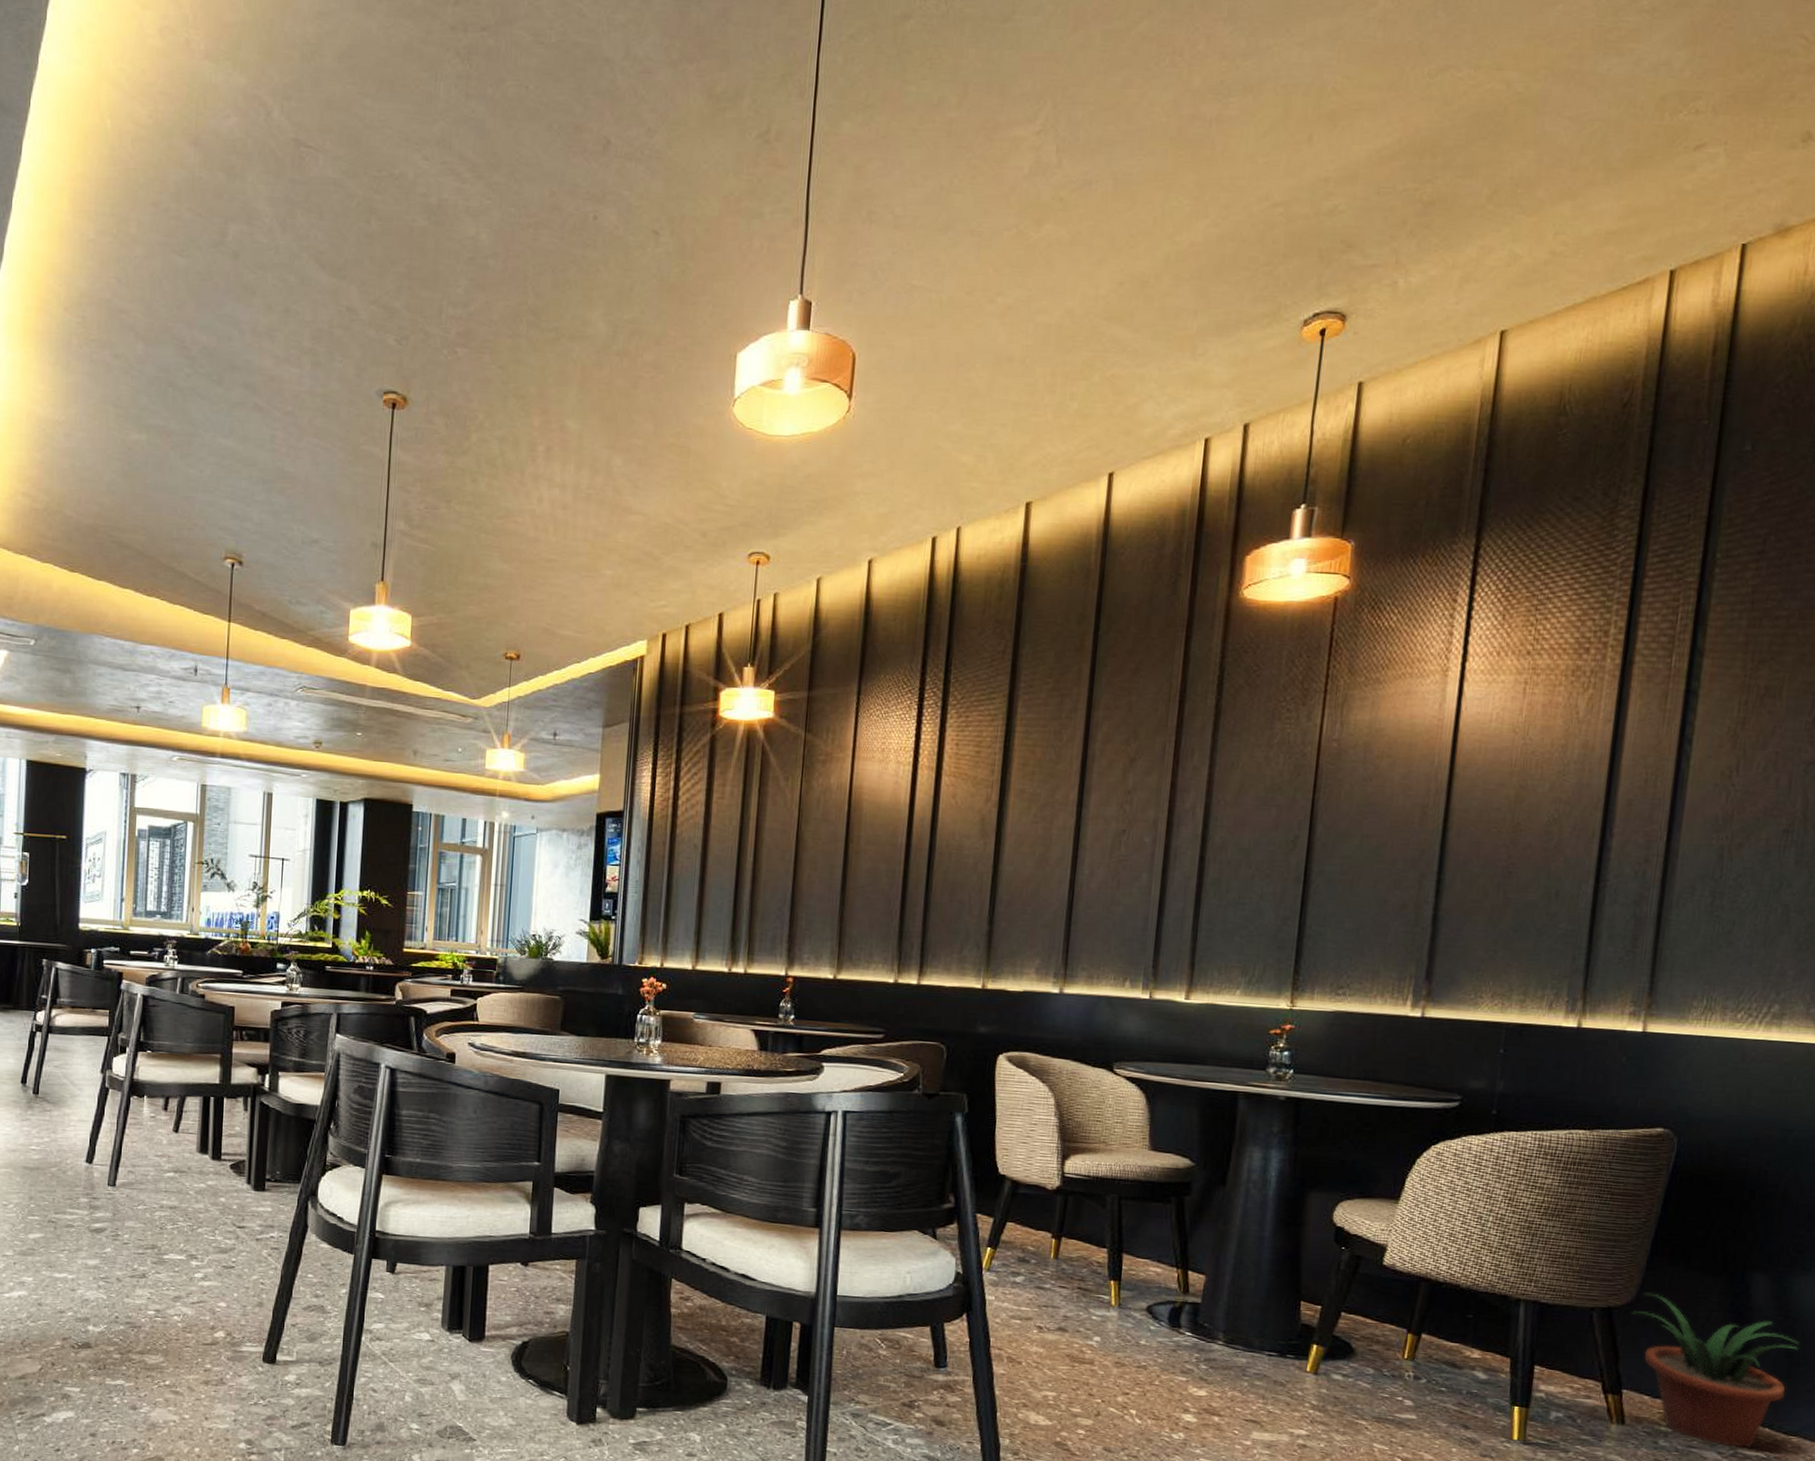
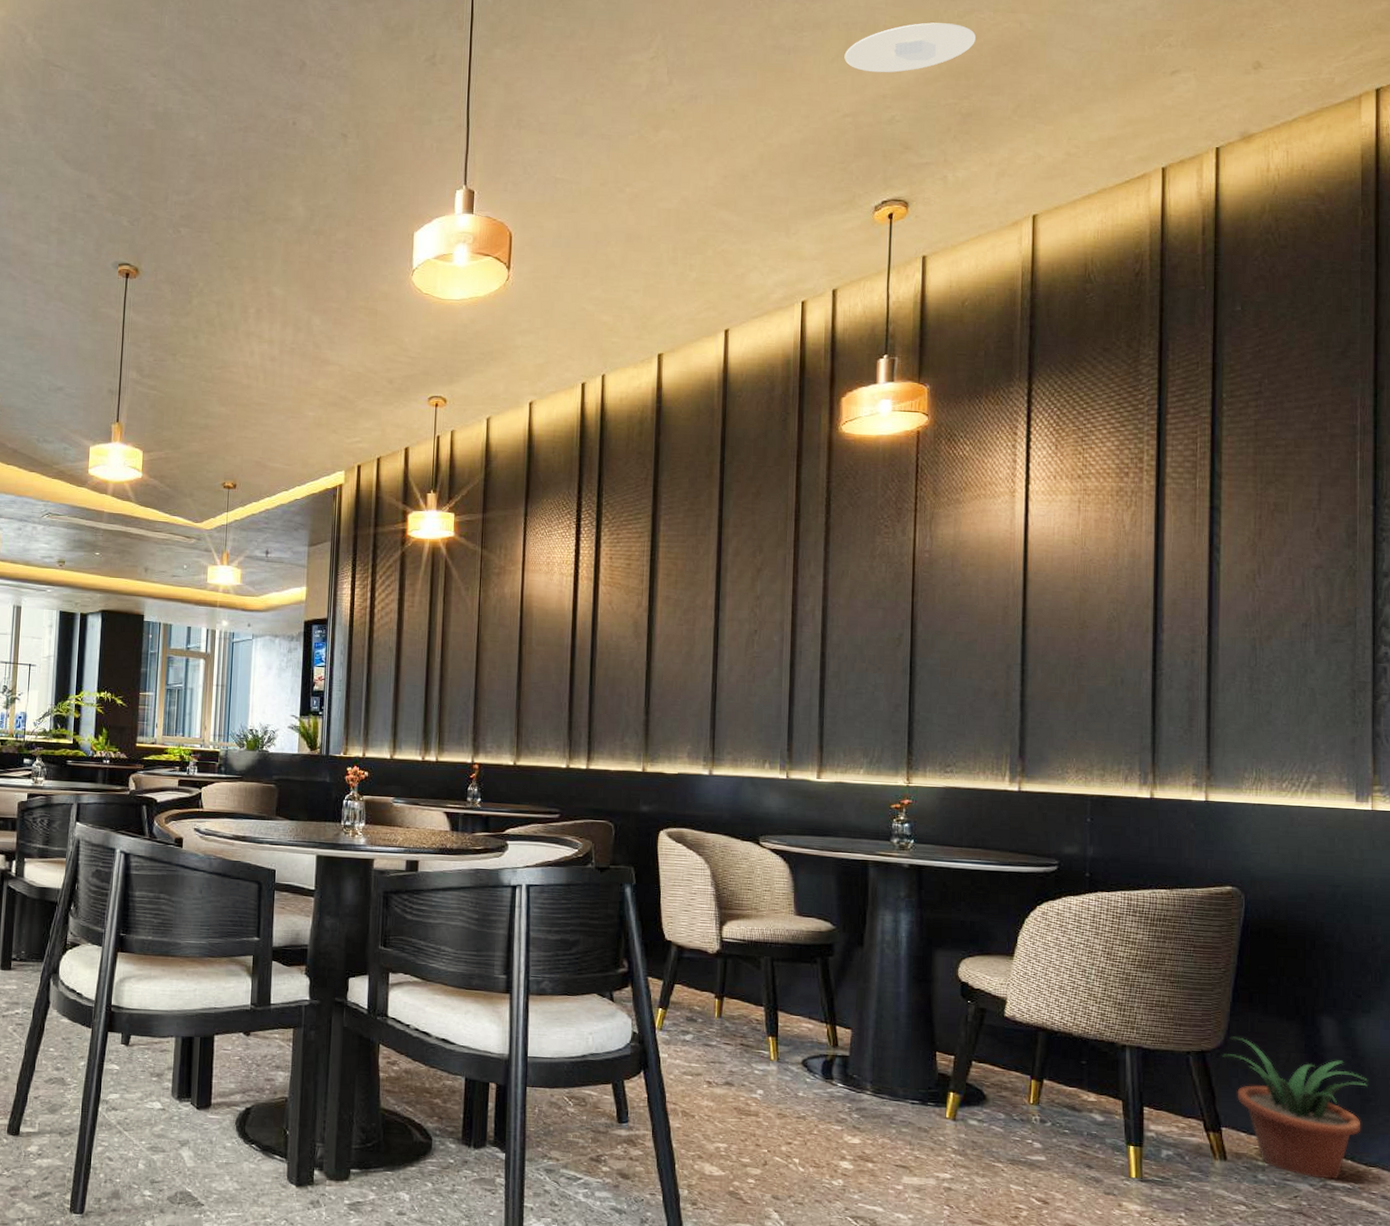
recessed light: none [1279,83,1450,150] -> present [844,22,977,73]

